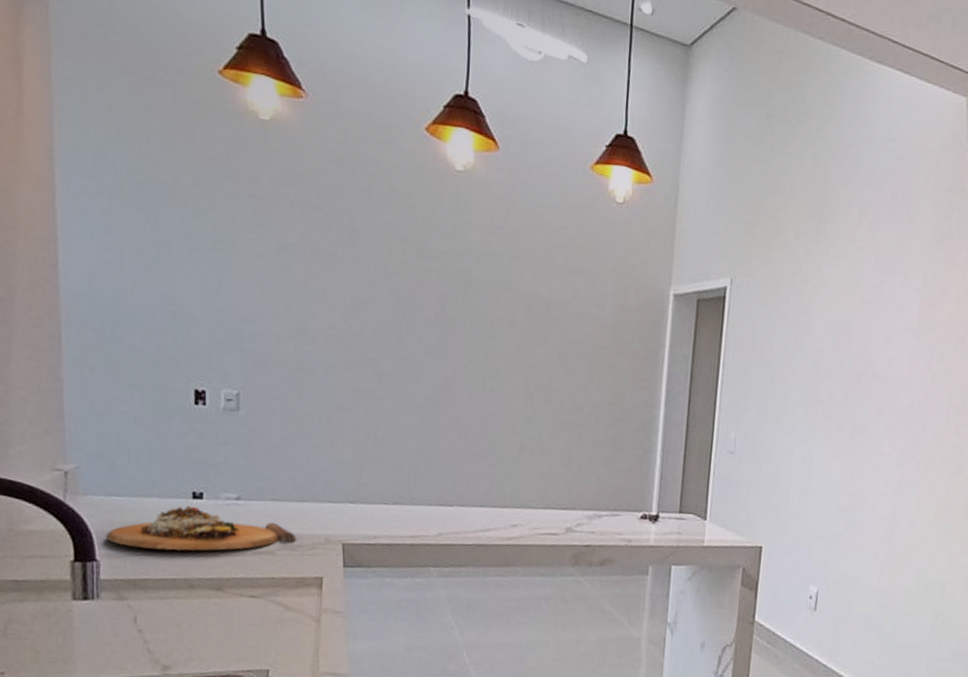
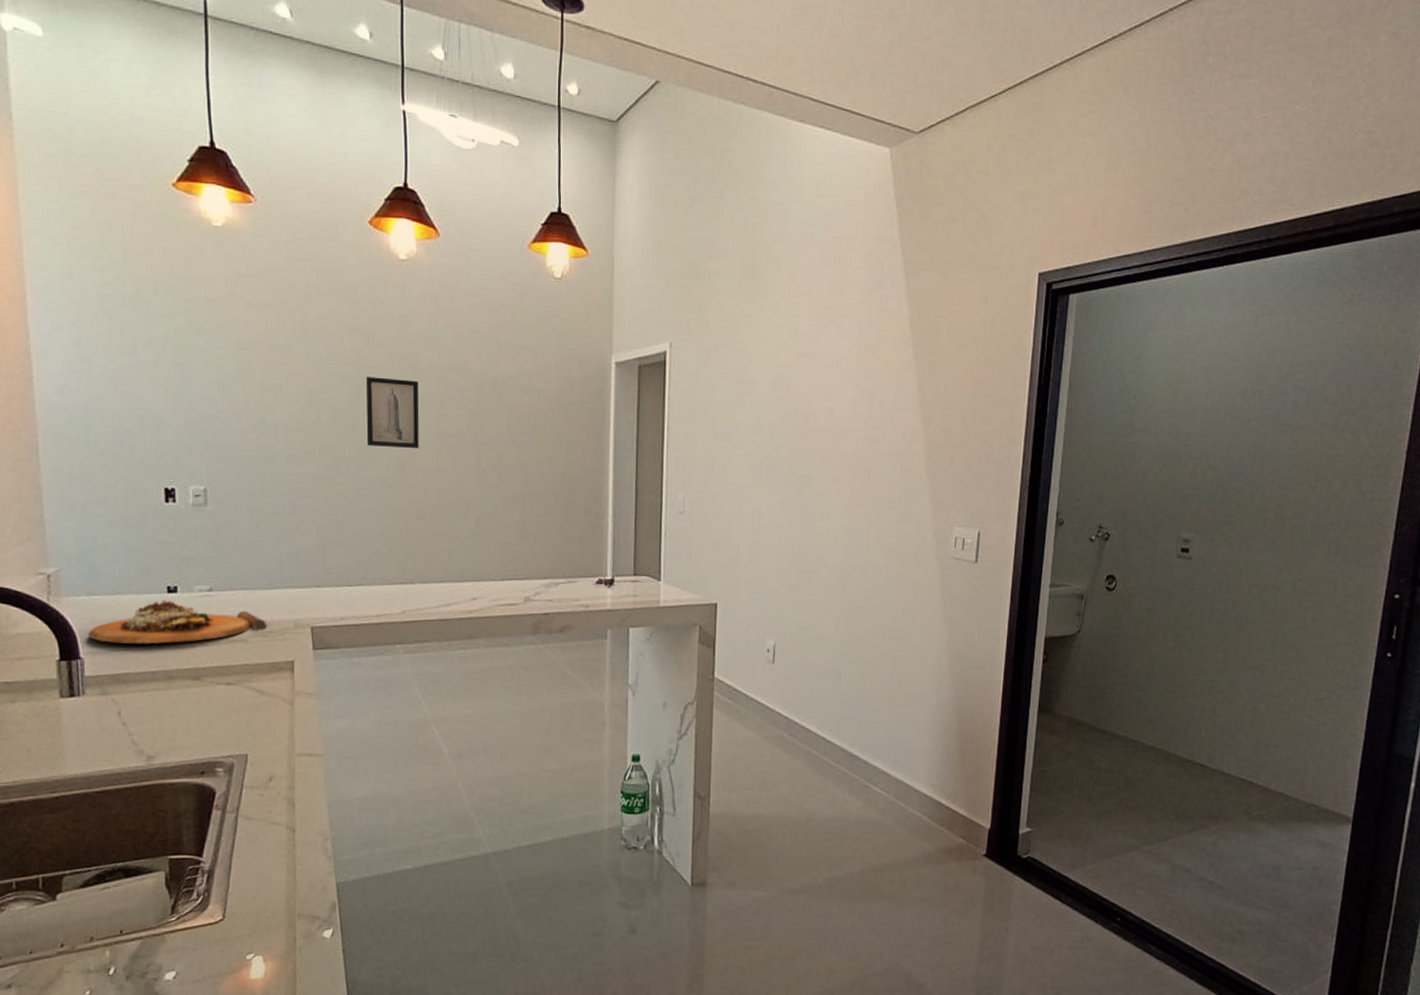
wall art: none [411,289,469,367] -> present [366,377,419,448]

